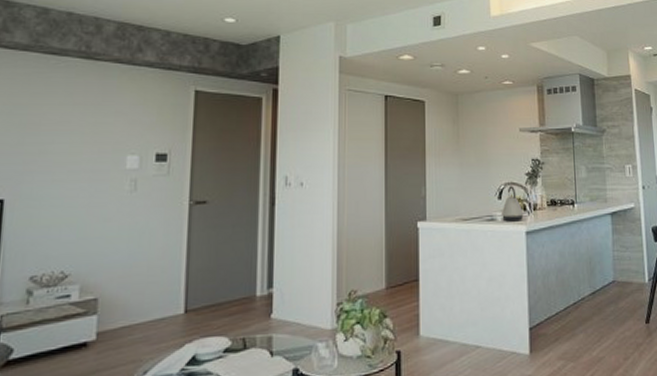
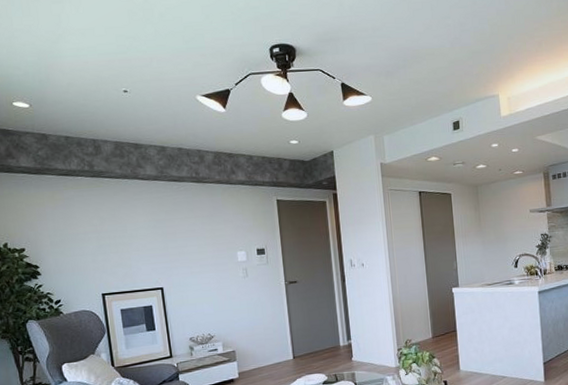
kettle: present [502,185,524,222] -> none [518,256,536,285]

